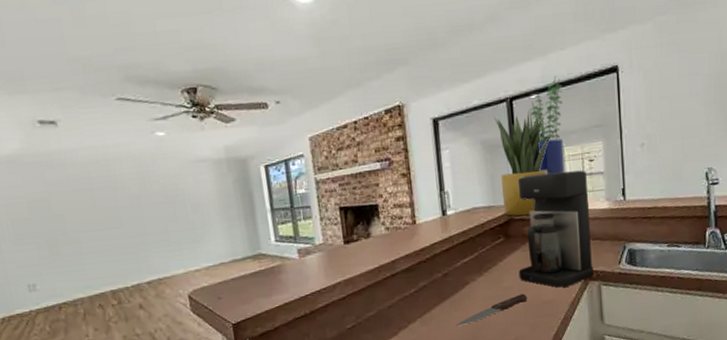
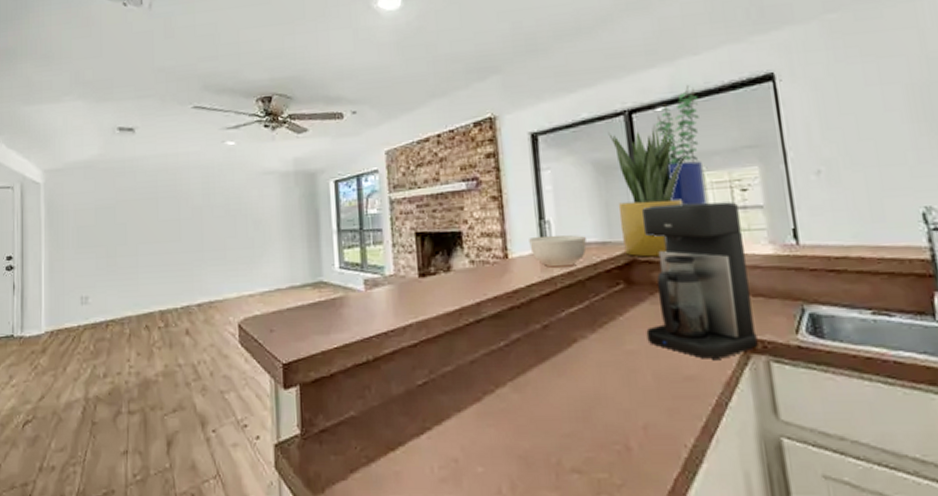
bowl: none [432,202,476,230] -> present [529,235,587,269]
kitchen knife: present [456,294,528,326] -> none [559,363,661,398]

